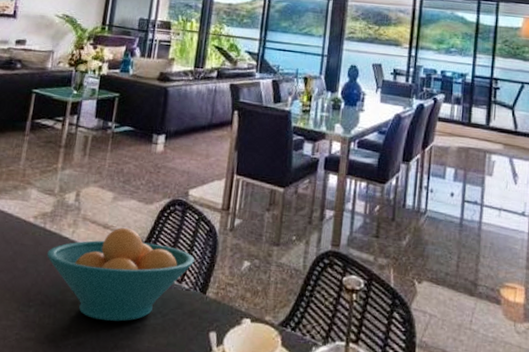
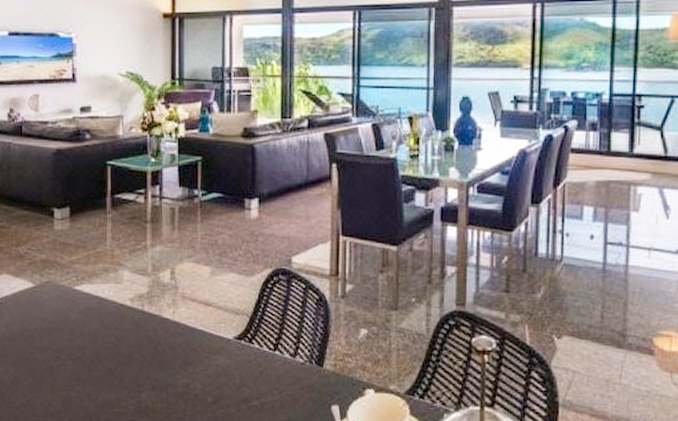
fruit bowl: present [47,227,194,322] -> none [150,303,306,401]

